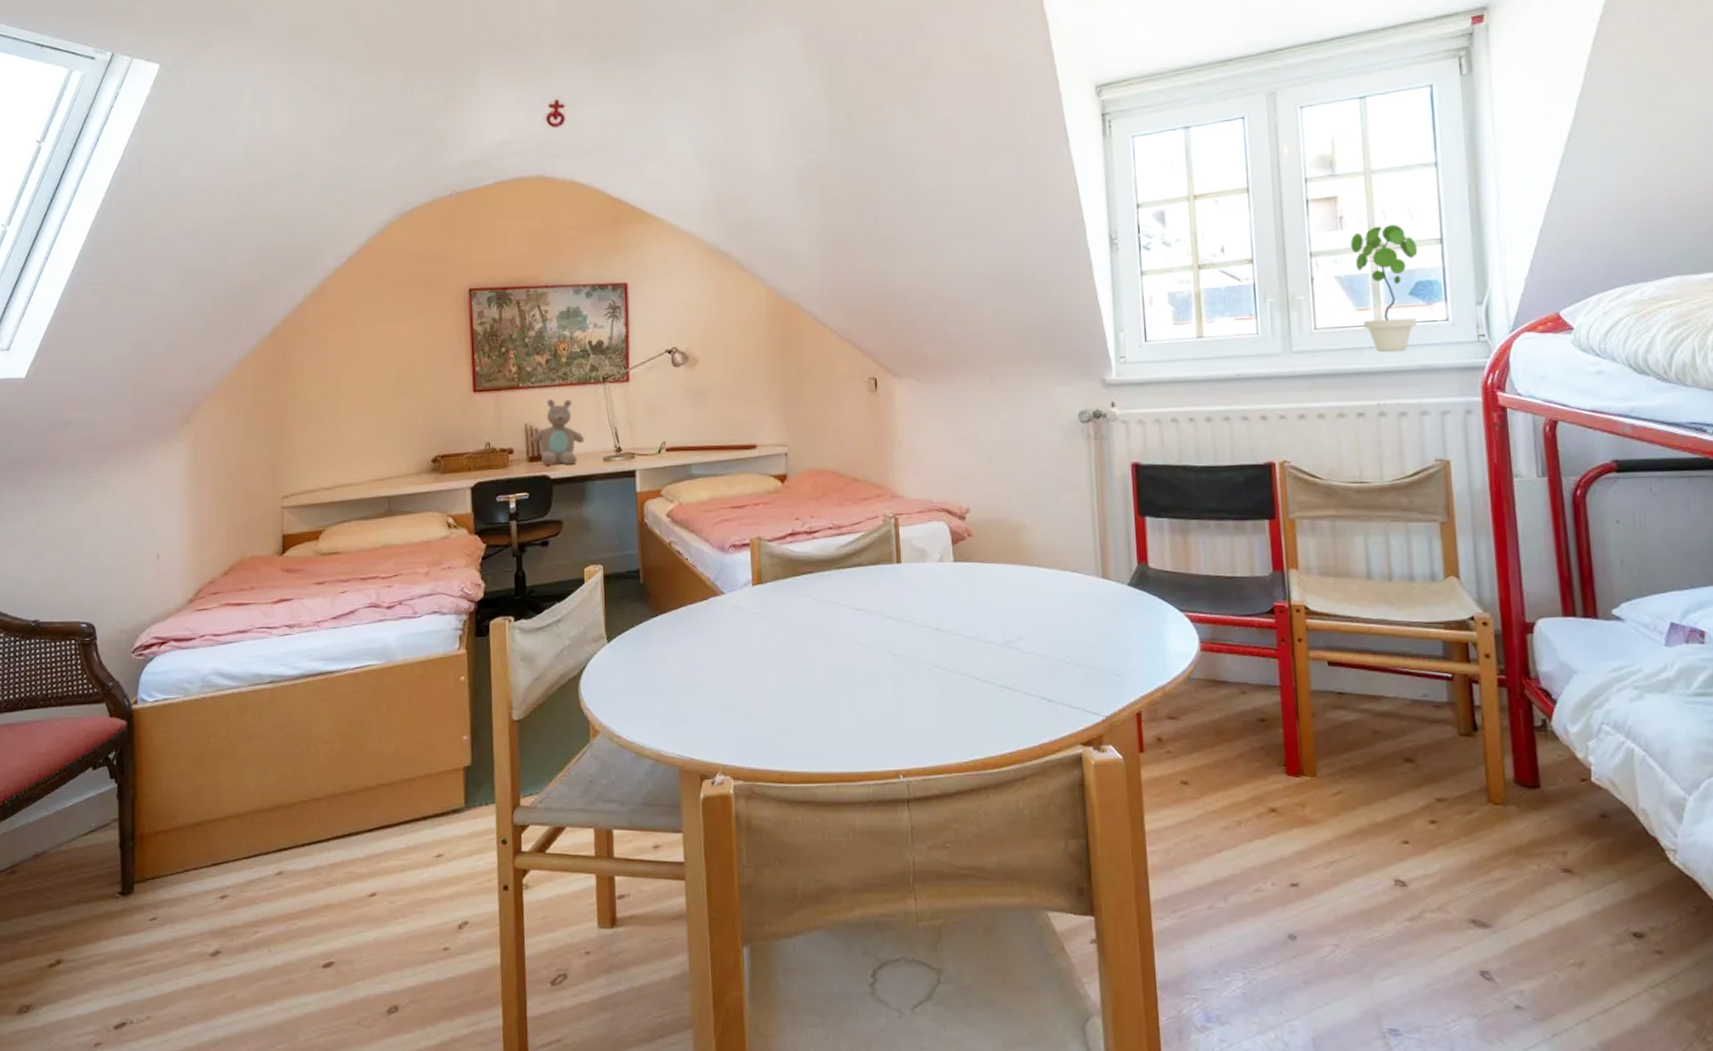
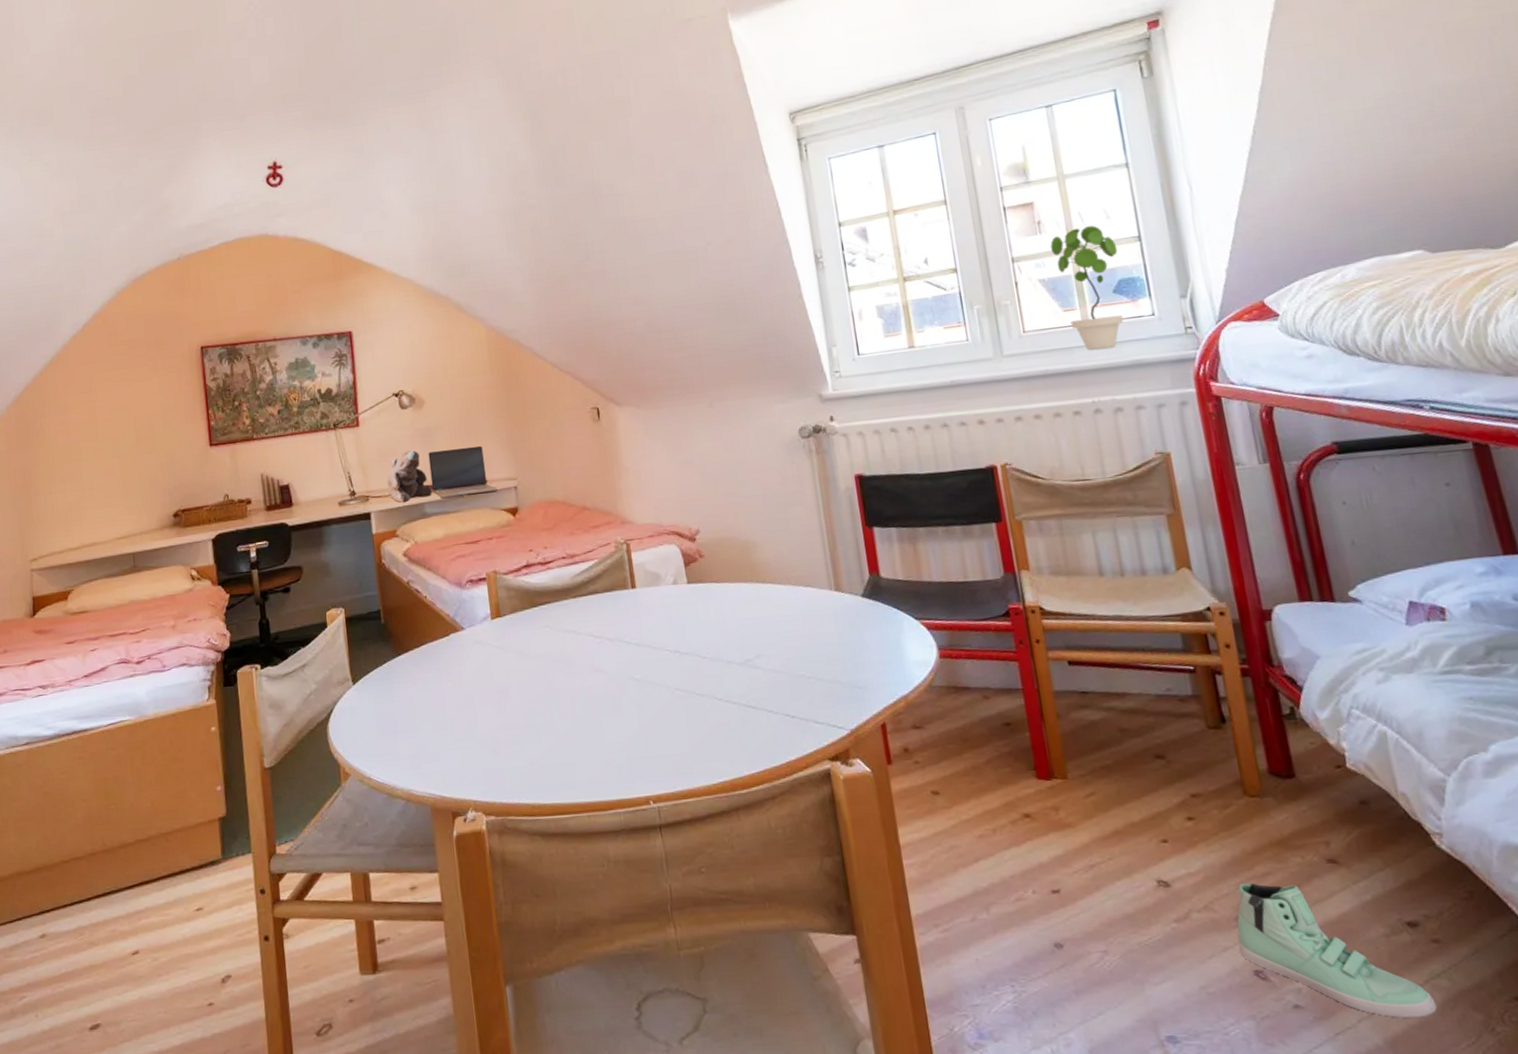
teddy bear: present [531,399,584,466] -> none [267,448,319,513]
stuffed animal: none [655,409,700,463] -> present [387,450,432,504]
laptop: none [698,409,767,460] -> present [428,445,497,498]
sneaker: none [1467,888,1653,1023] -> present [1237,883,1437,1018]

